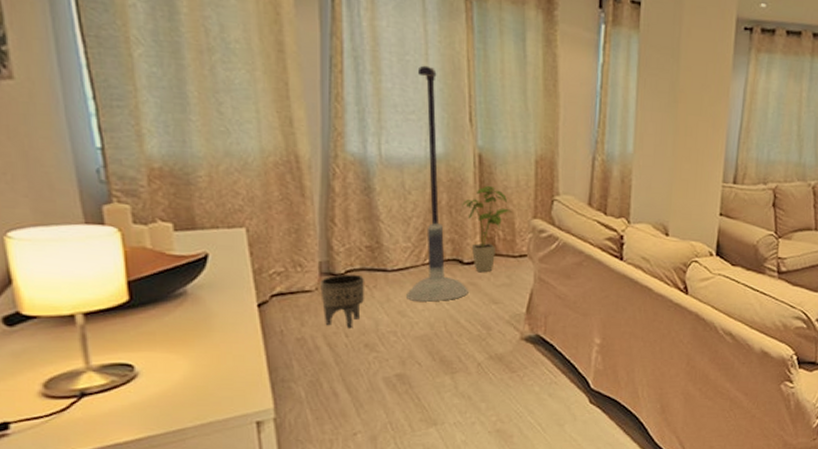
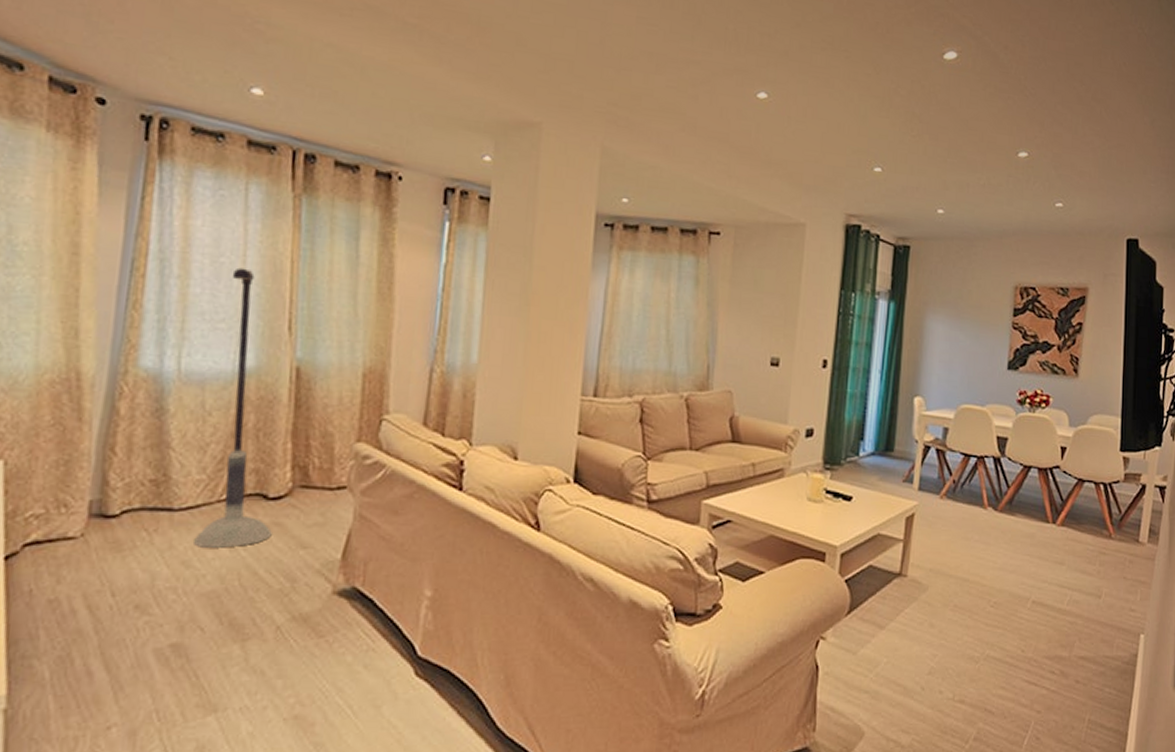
planter: present [320,273,364,328] -> none [86,515,144,585]
house plant: present [462,186,512,273] -> none [272,404,332,510]

